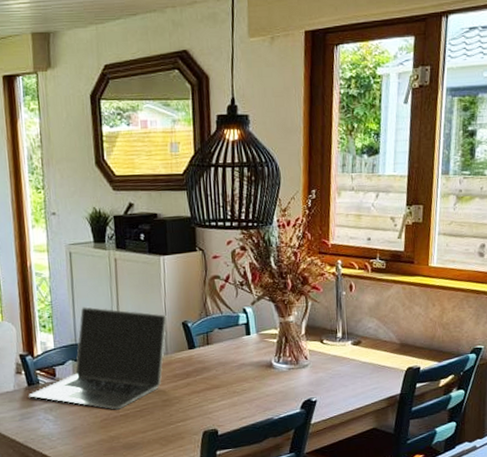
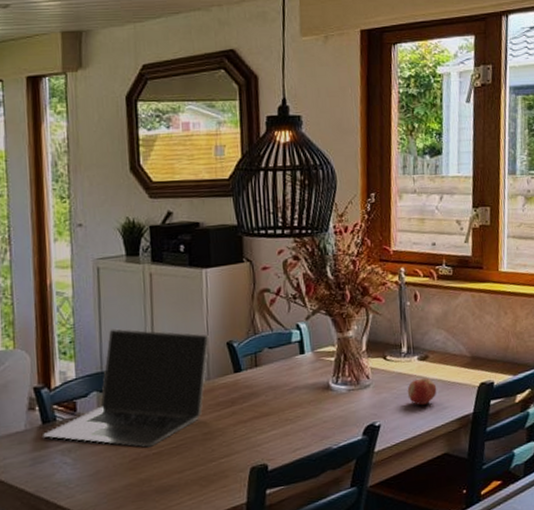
fruit: none [341,360,368,386] -> present [407,377,437,406]

